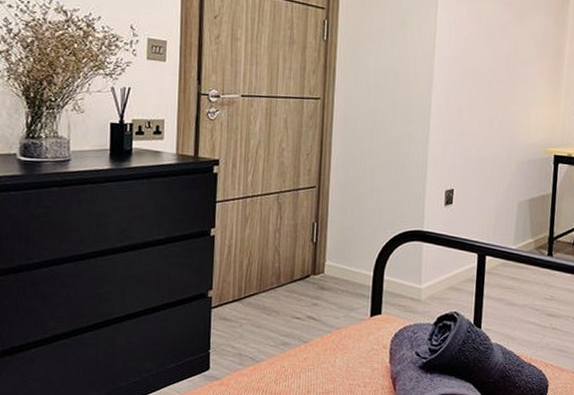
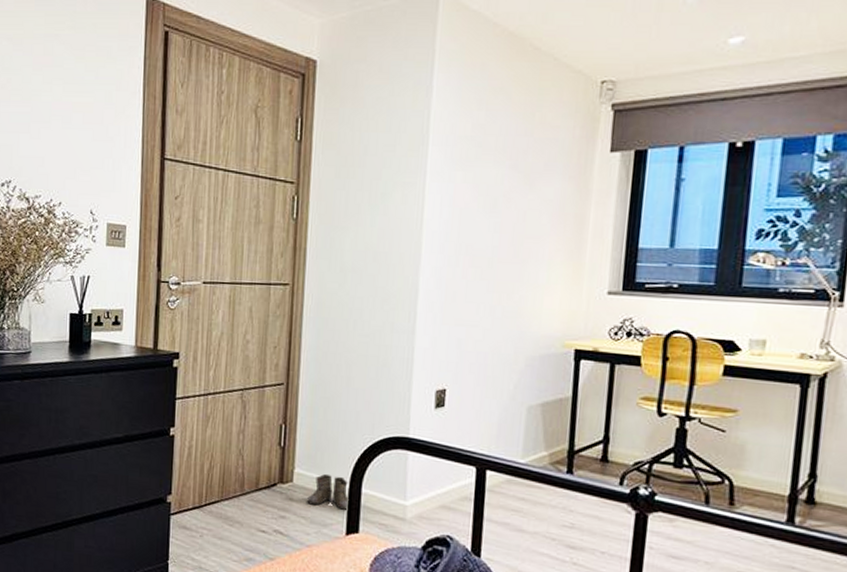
boots: none [337,264,374,295] -> present [307,473,350,510]

